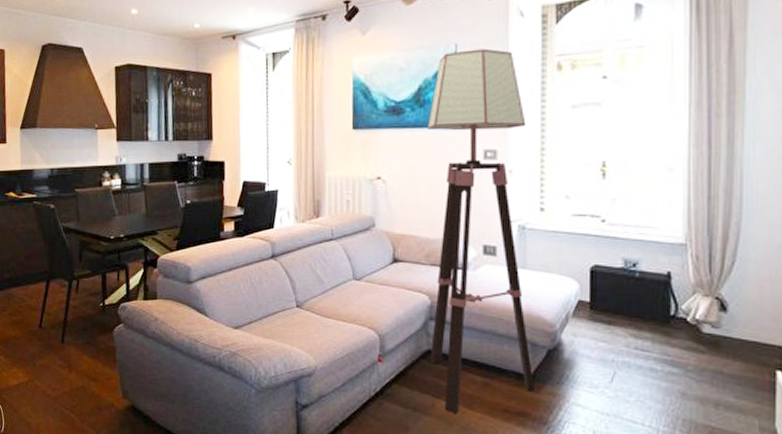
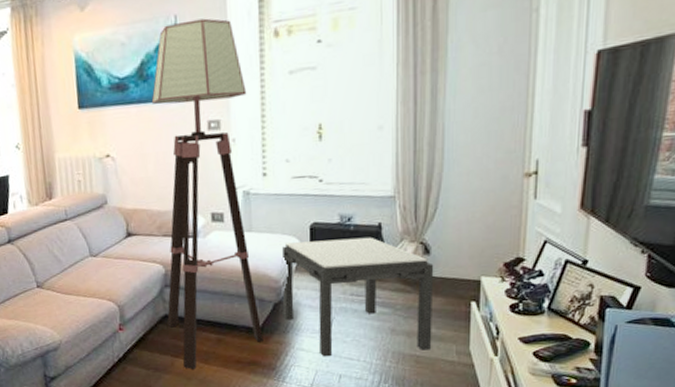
side table: none [557,285,732,422] -> present [282,237,434,357]

